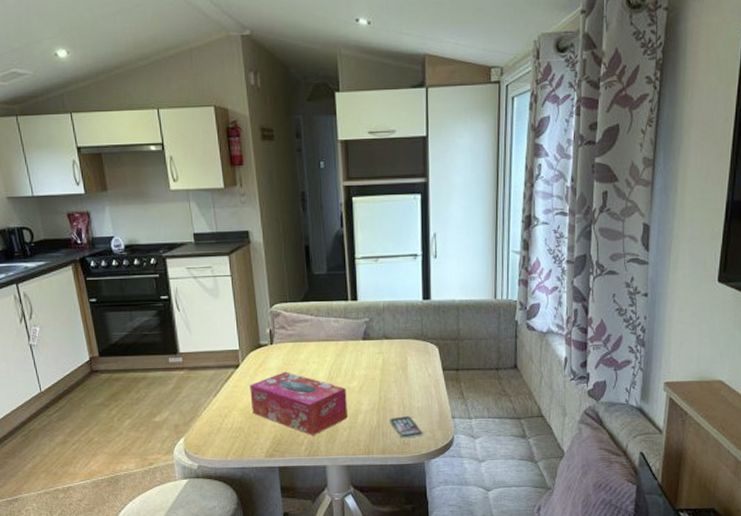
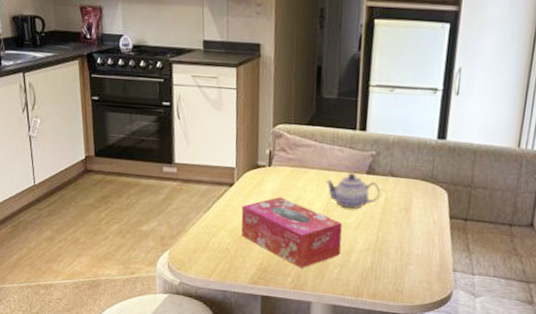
teapot: none [326,340,378,375] -> present [326,172,381,210]
smartphone: present [389,416,423,438] -> none [384,261,419,286]

